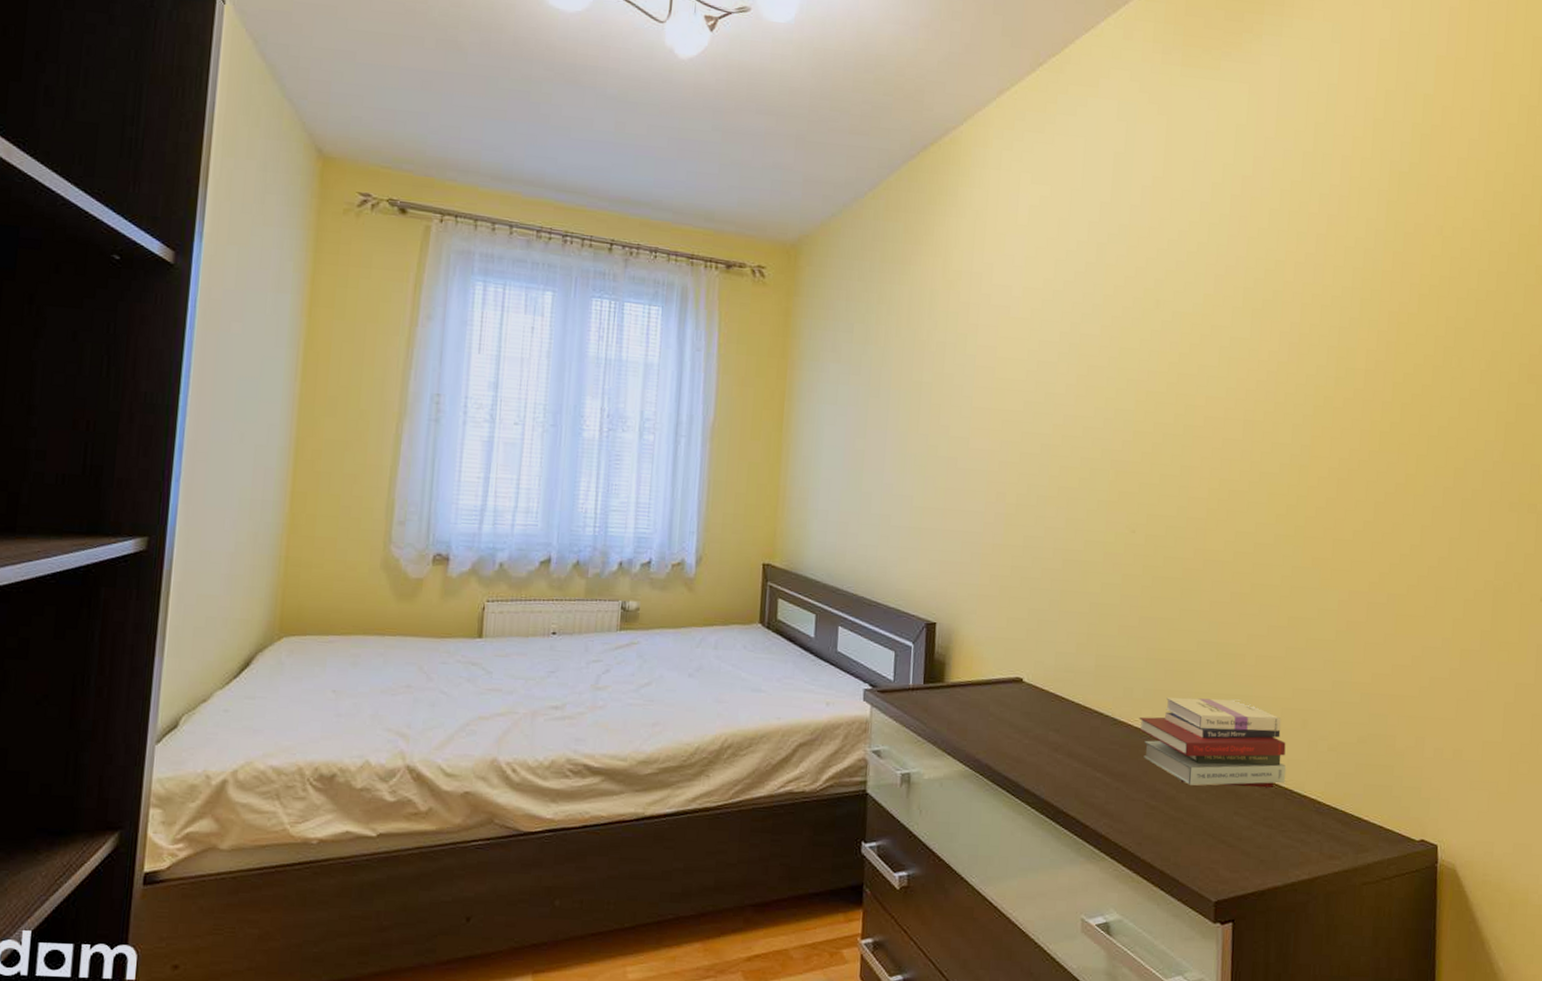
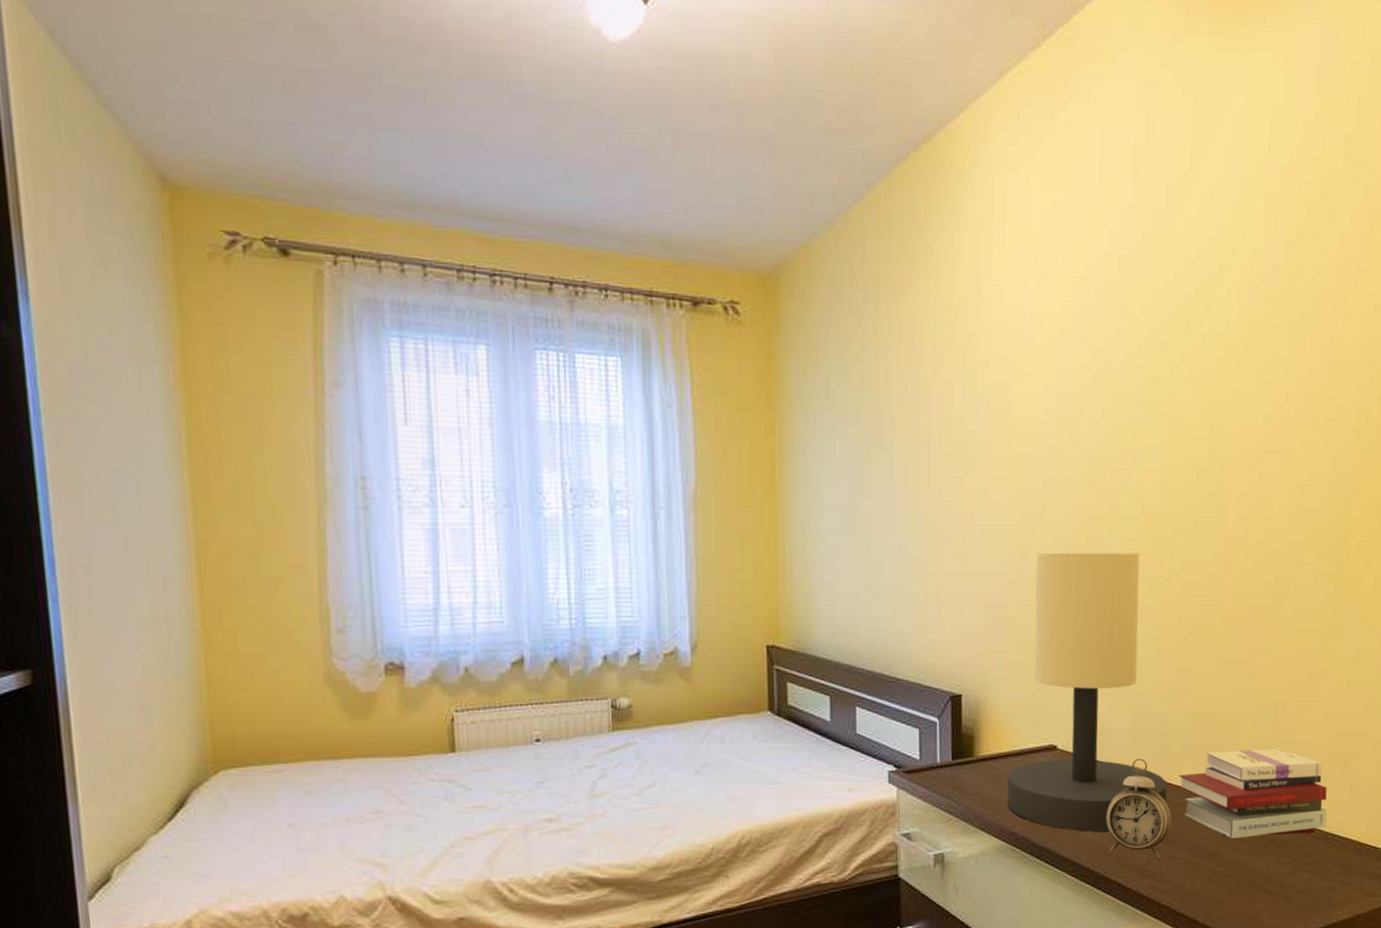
table lamp: none [973,498,1128,766] -> present [1007,552,1168,832]
alarm clock: none [1066,697,1132,799] -> present [1105,758,1172,859]

